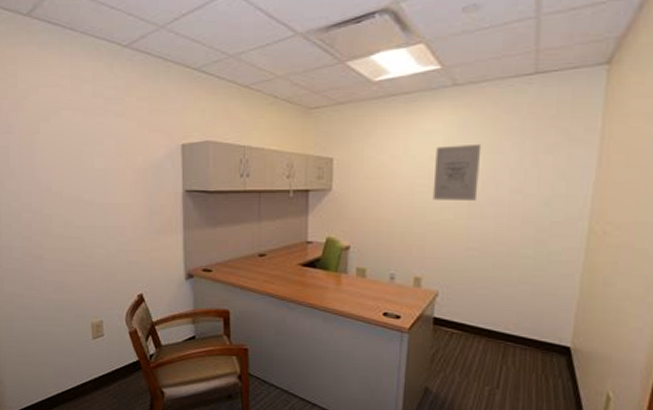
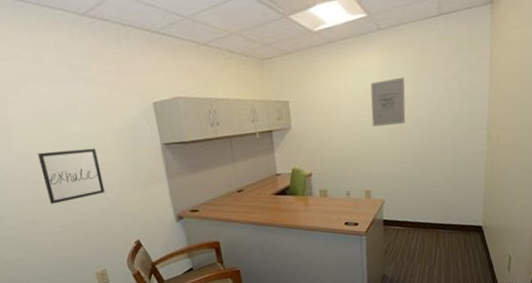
wall art: none [57,184,116,241] -> present [37,148,105,205]

